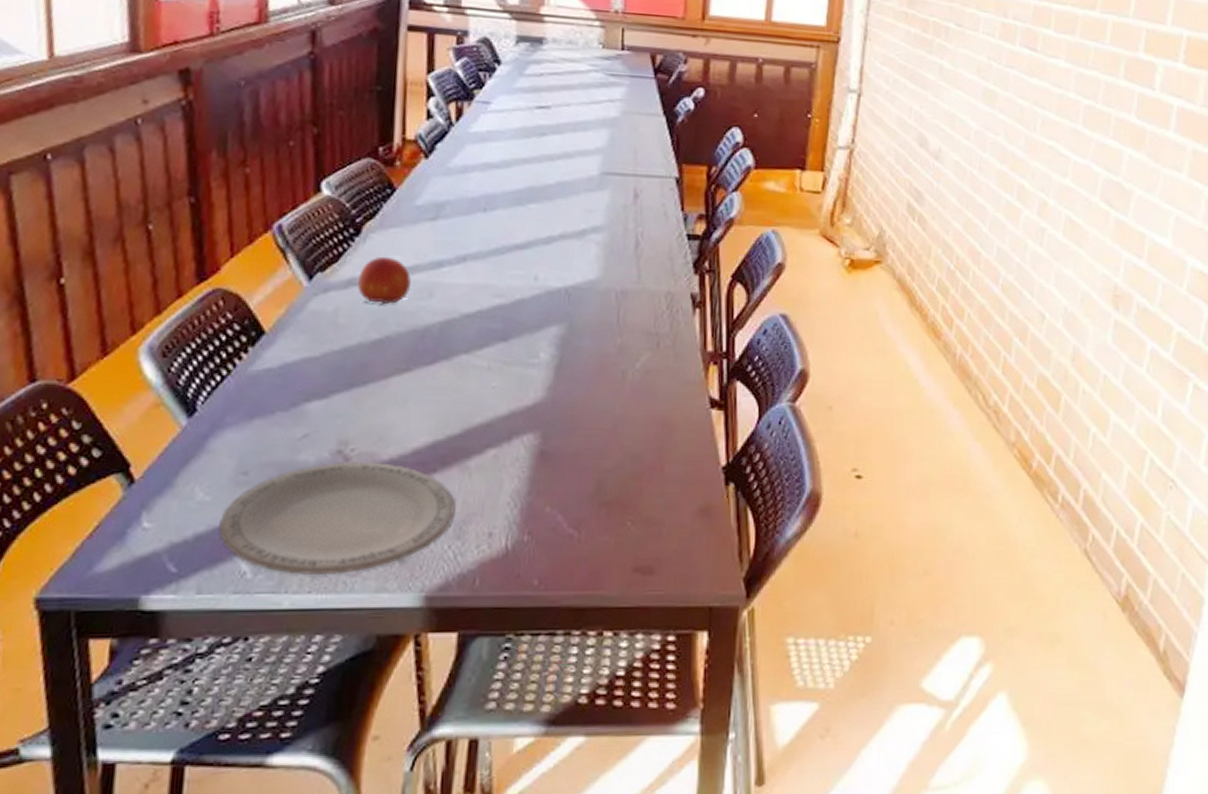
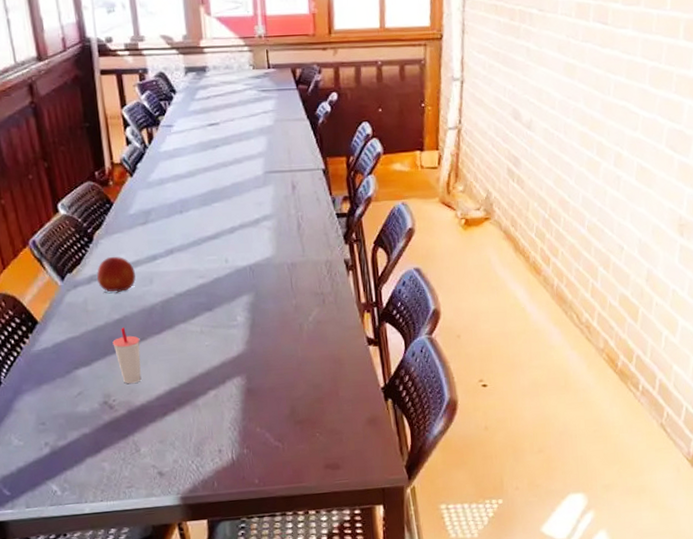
plate: present [219,462,456,575] -> none [32,407,193,490]
cup: none [364,351,403,430] -> present [112,327,142,384]

